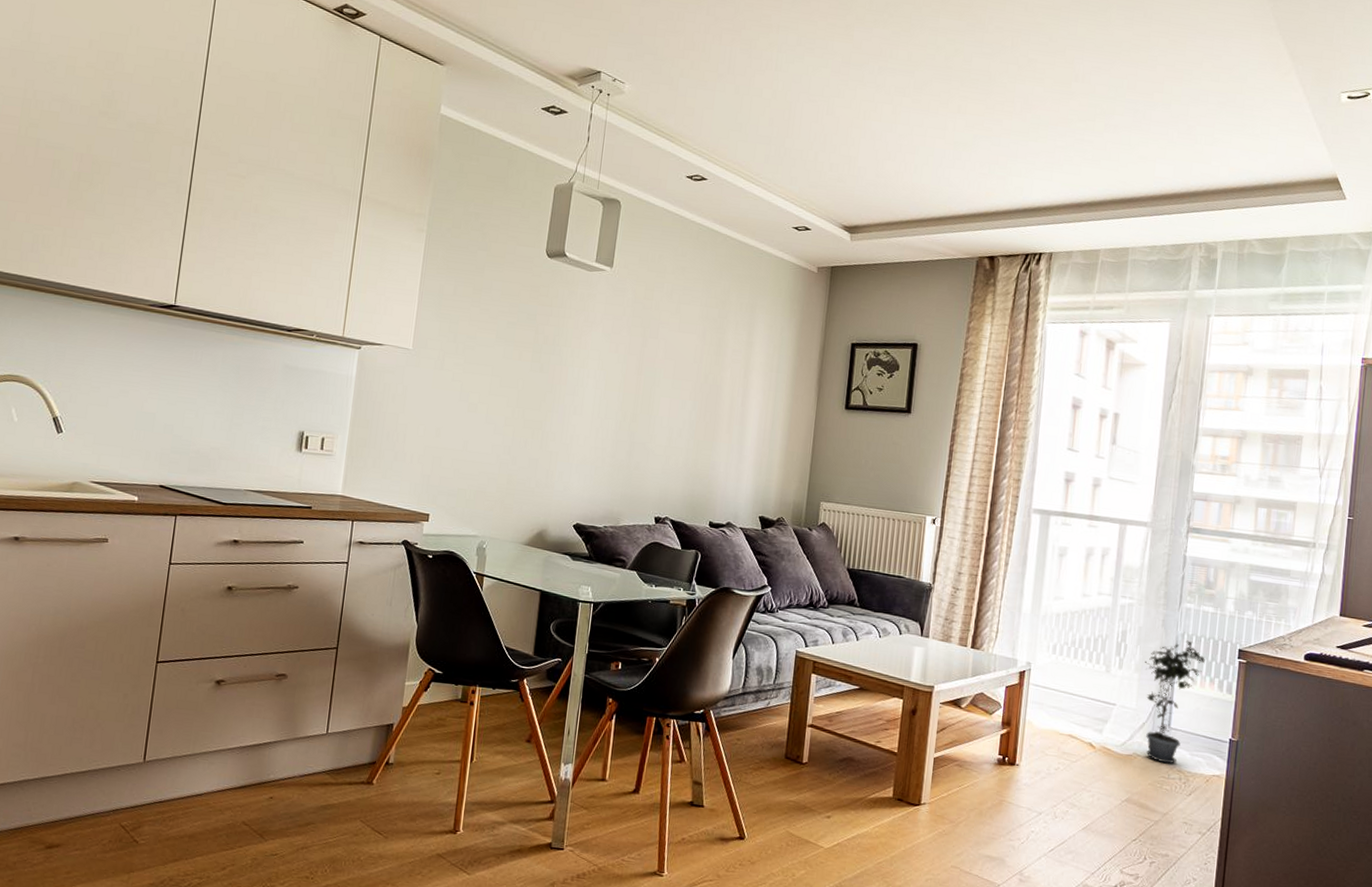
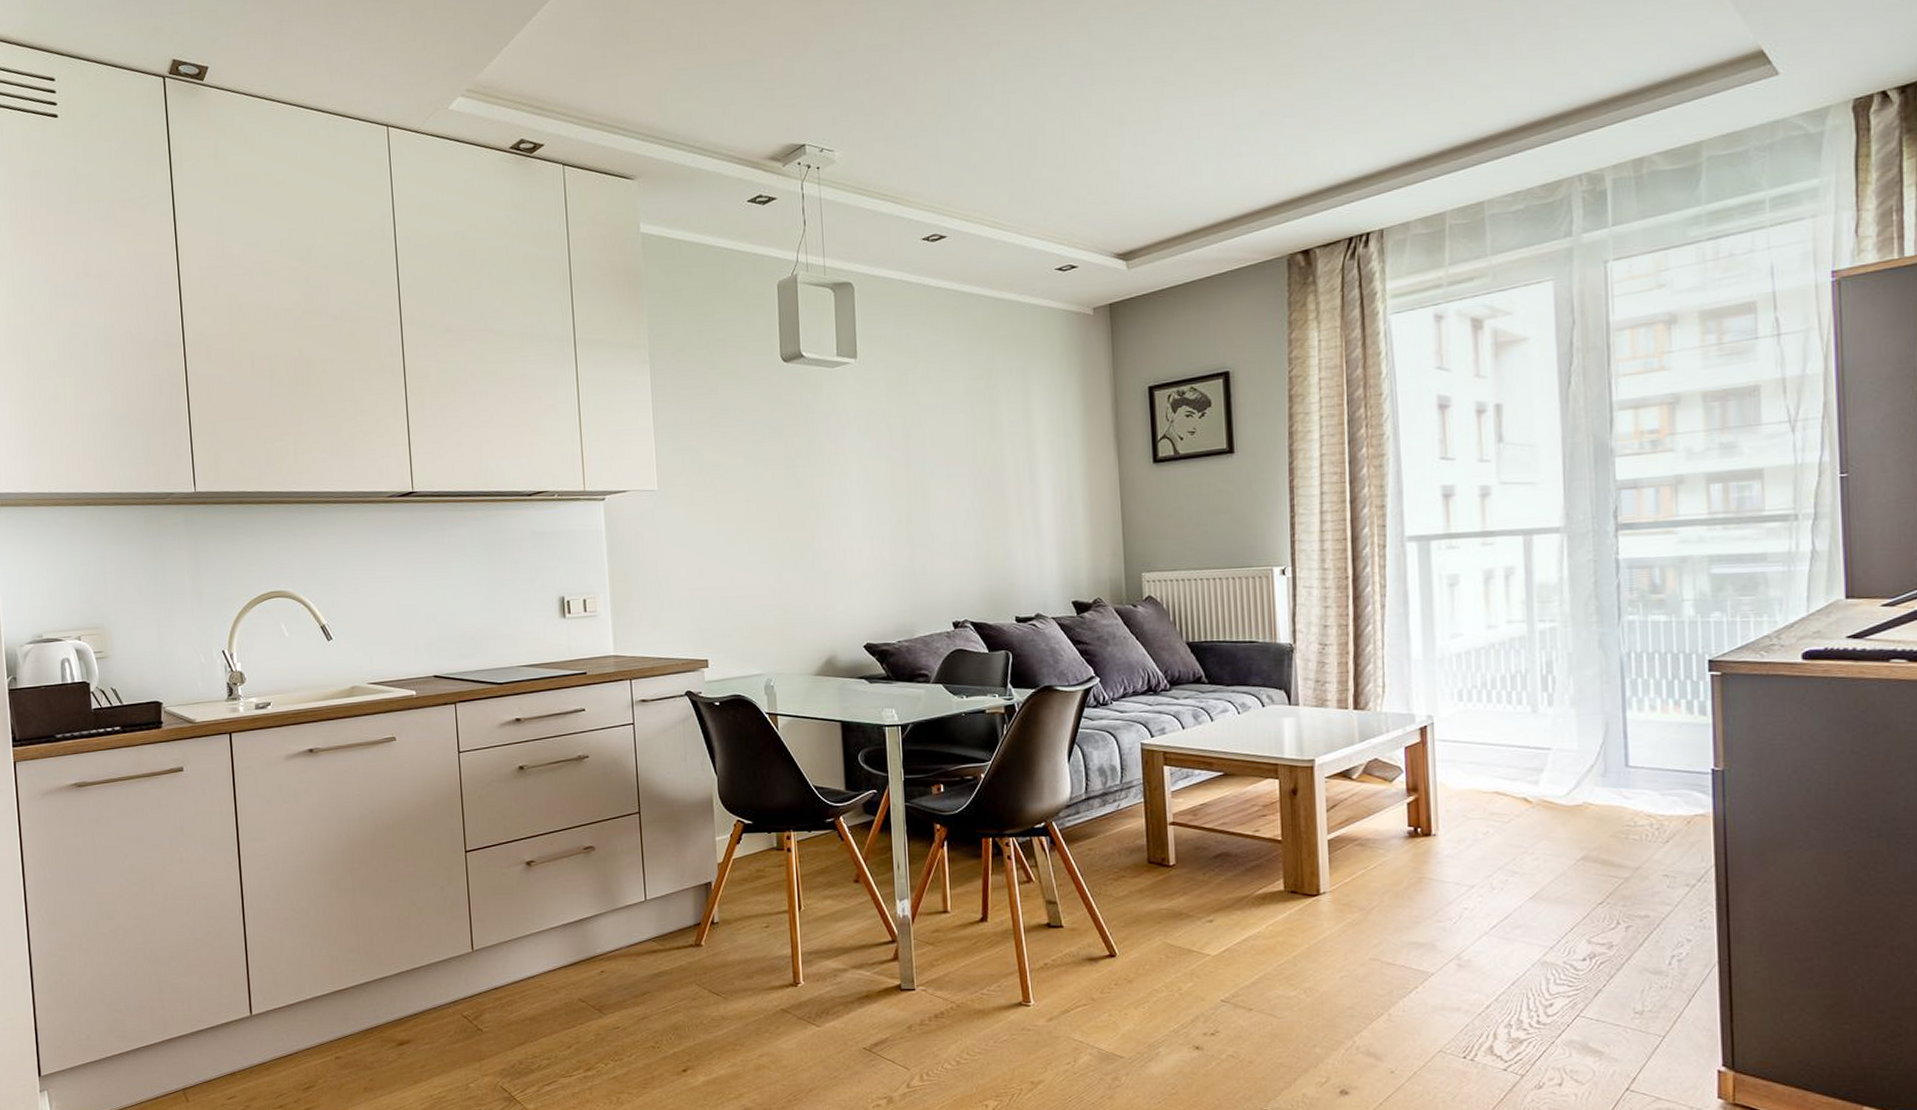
potted plant: present [1144,640,1205,764] -> none [1581,659,1664,809]

